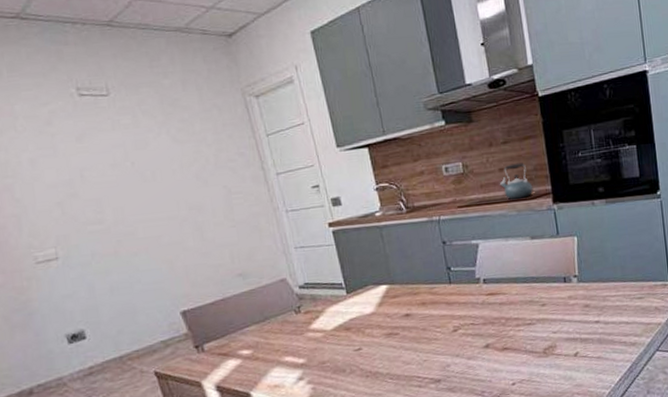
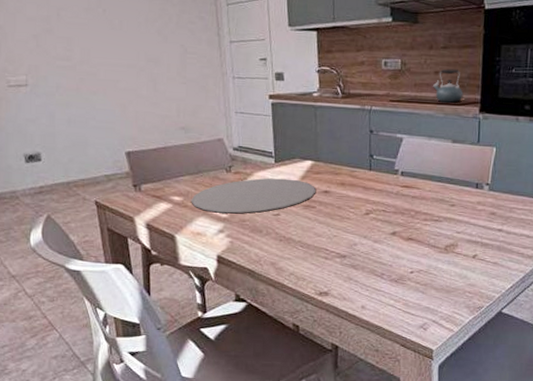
placemat: none [261,307,397,360] -> present [191,178,316,214]

